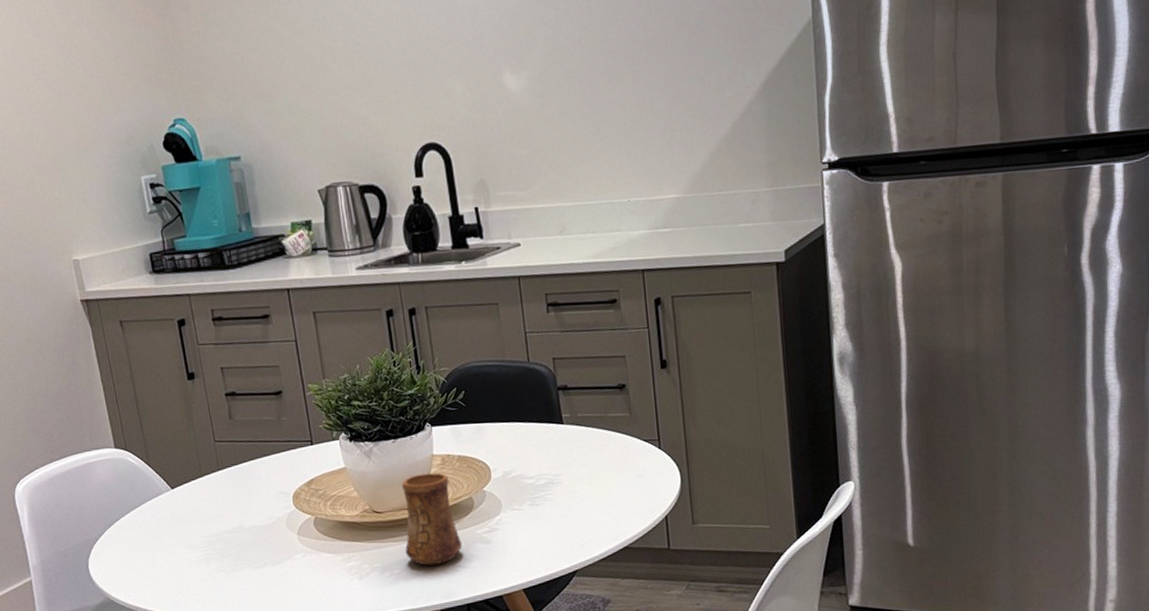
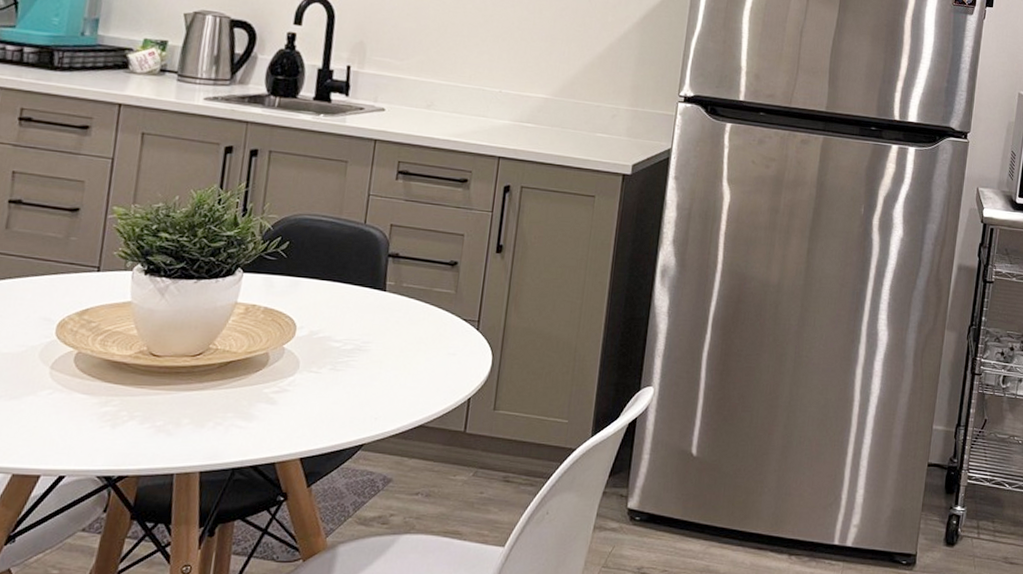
cup: present [401,472,463,566] -> none [176,320,248,422]

